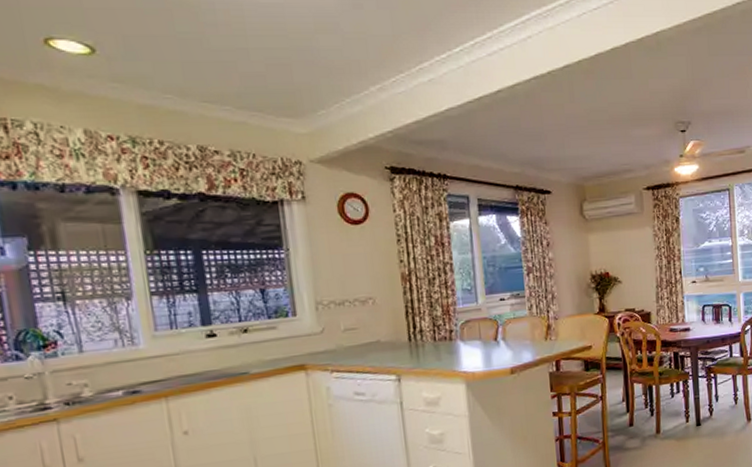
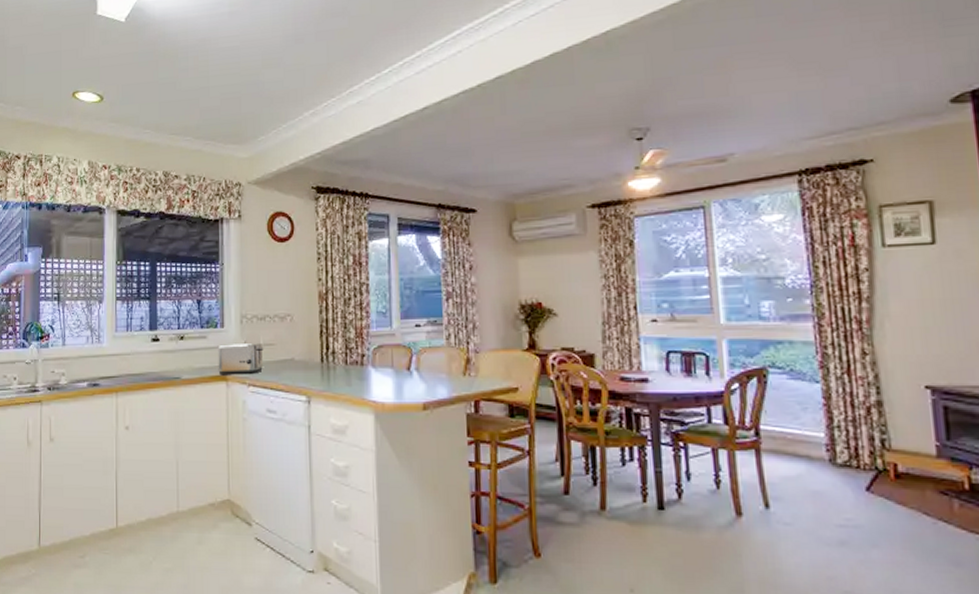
toaster: none [291,327,346,365] -> present [218,342,264,376]

